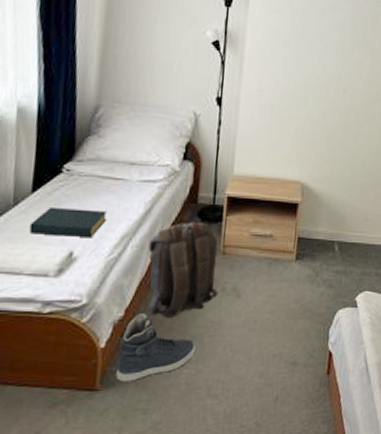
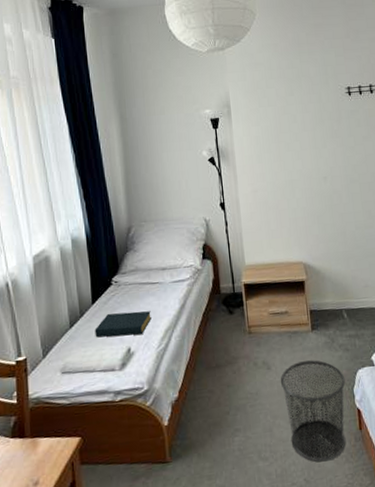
sneaker: present [115,313,196,382] -> none [179,392,242,454]
backpack: present [148,221,218,318] -> none [187,309,252,394]
waste bin: none [248,293,323,405] -> present [280,360,346,462]

